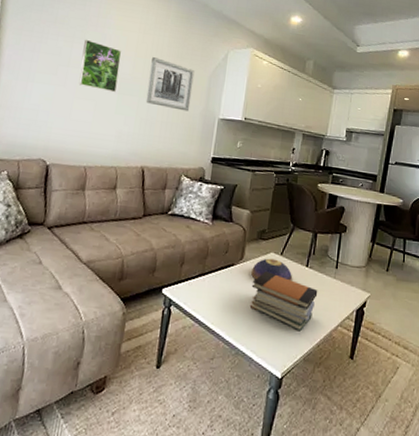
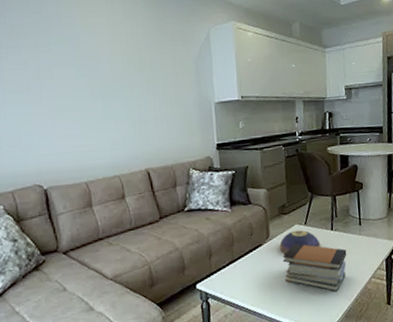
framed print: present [78,39,122,93] -> none [51,45,100,98]
wall art: present [145,57,195,112] -> none [129,51,182,103]

